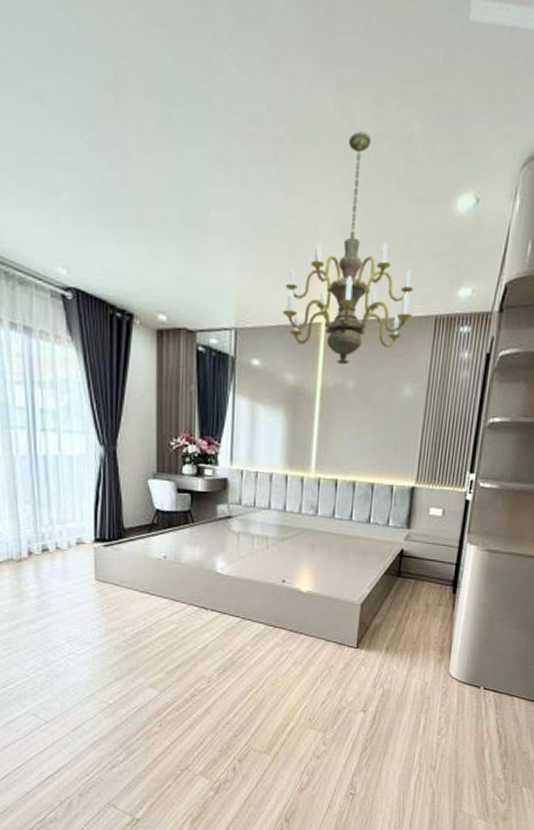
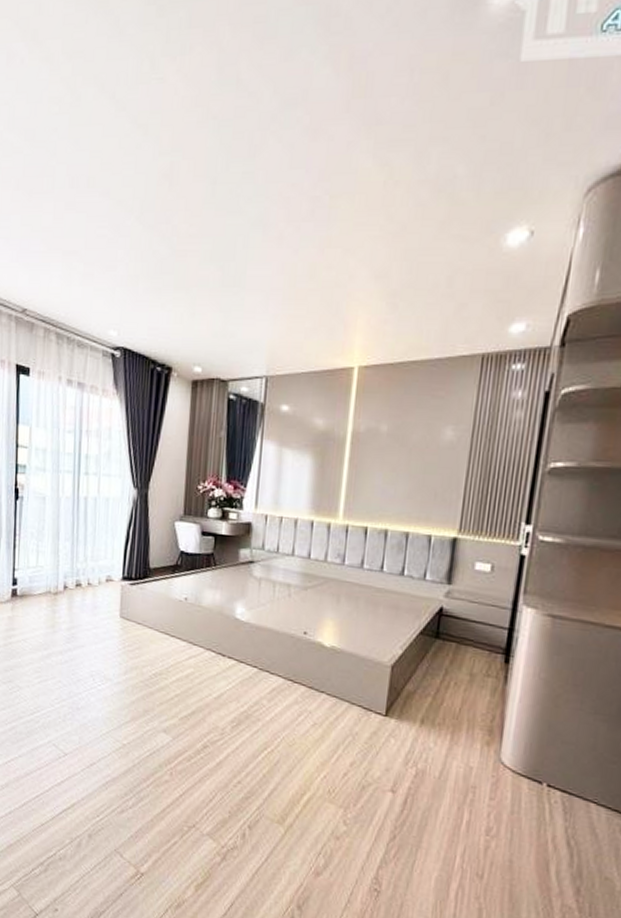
chandelier: present [282,131,414,365] -> none [313,182,457,409]

